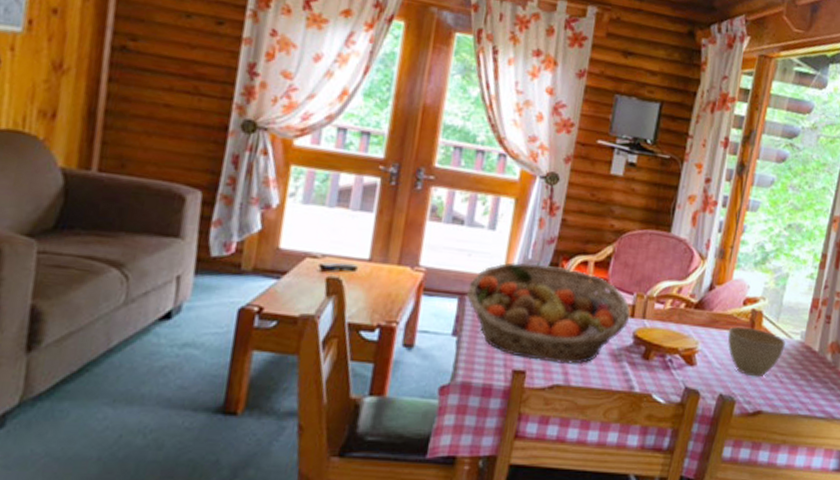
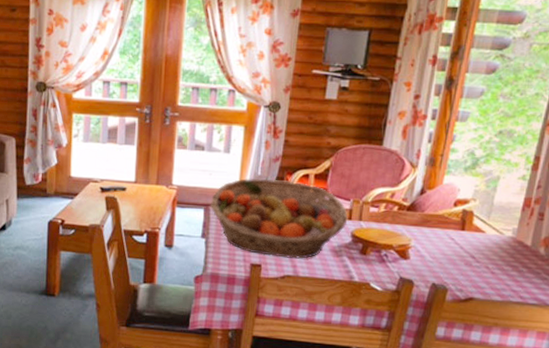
flower pot: present [727,326,786,377] -> none [439,225,498,269]

